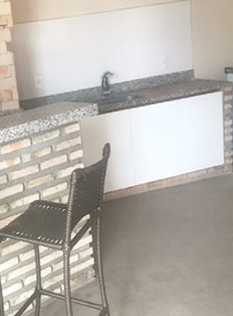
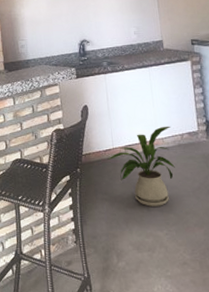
house plant: none [129,160,198,240] -> present [107,126,175,207]

